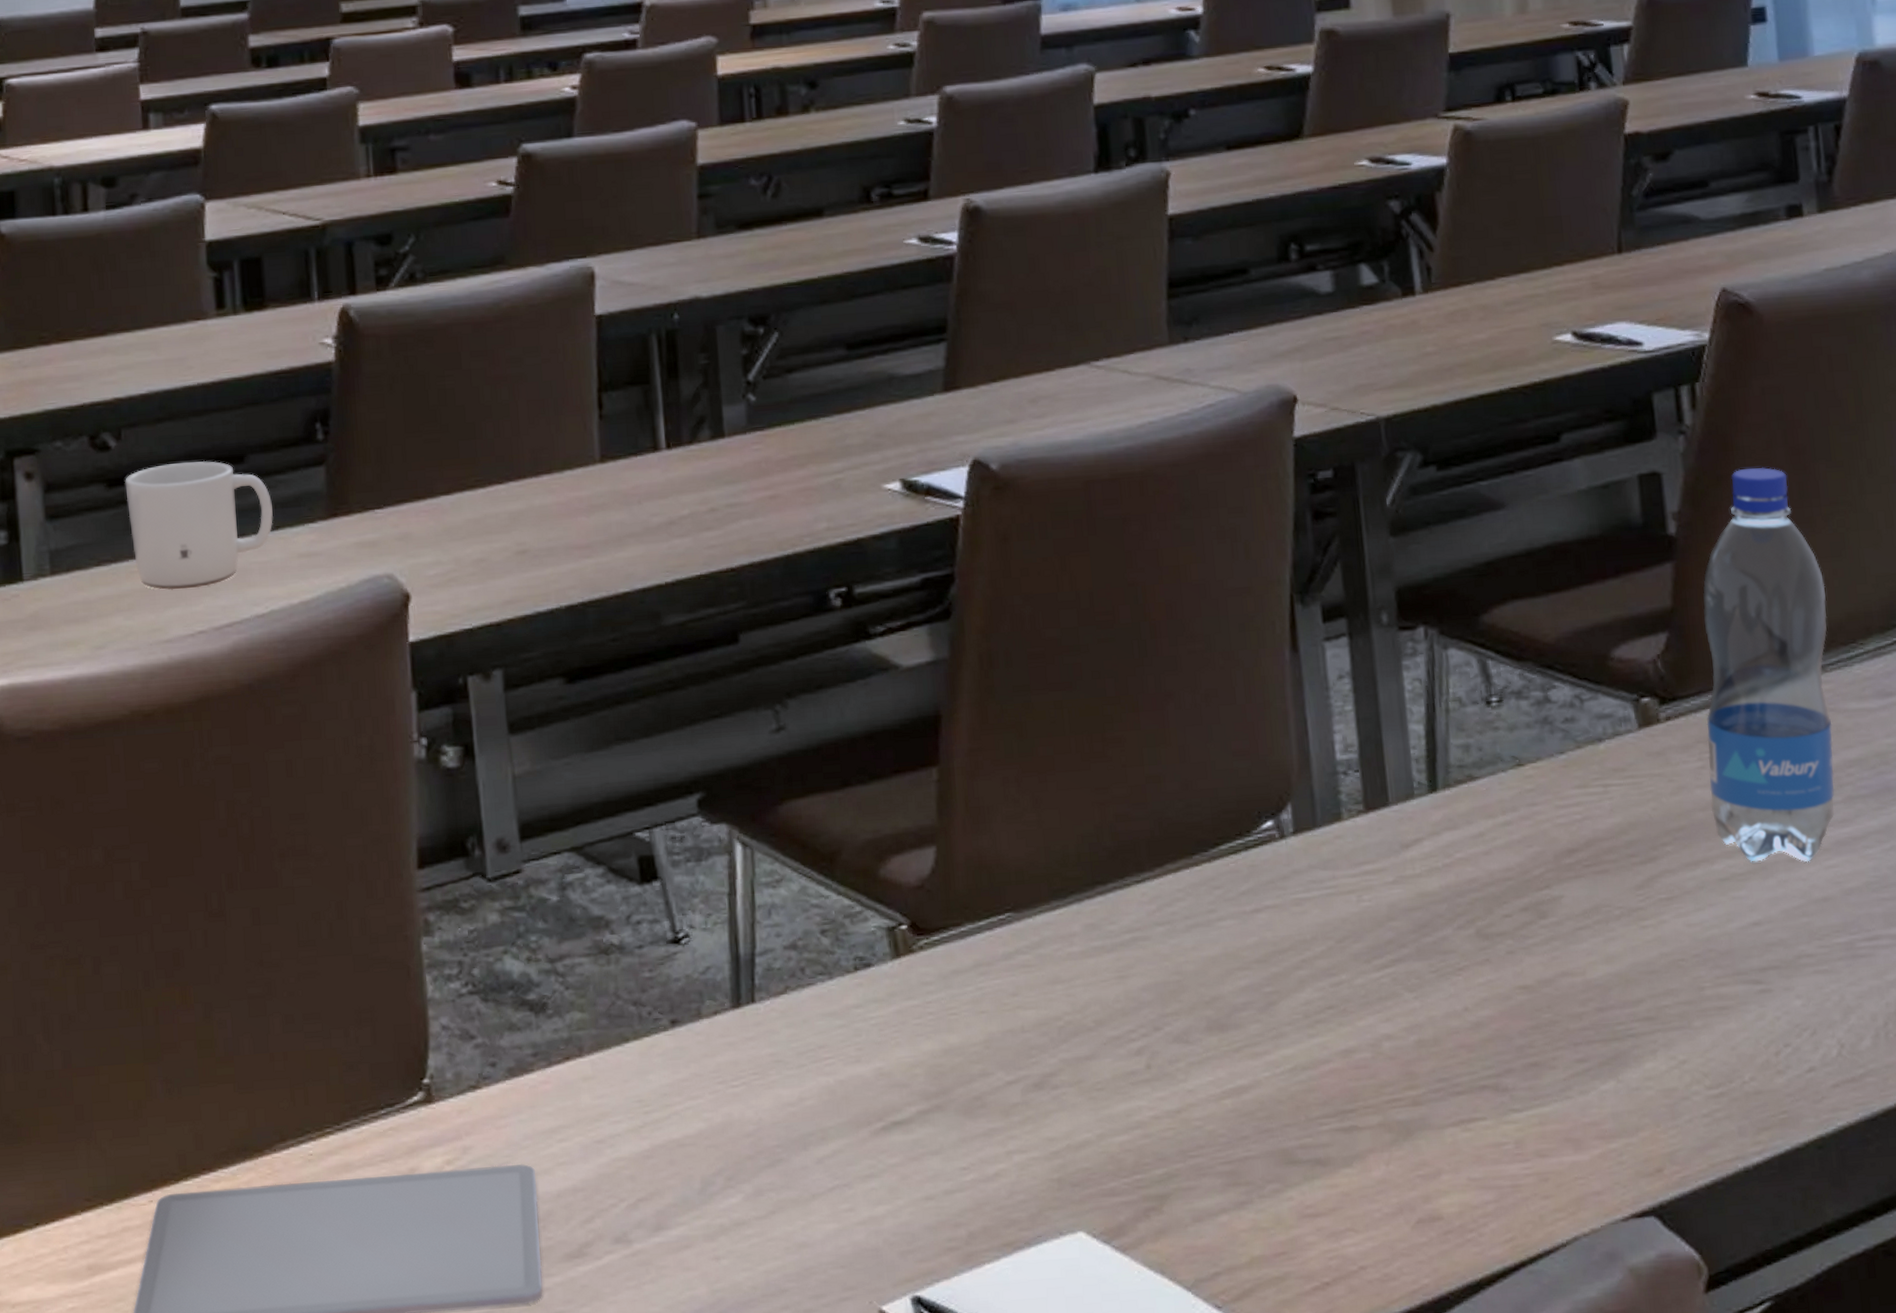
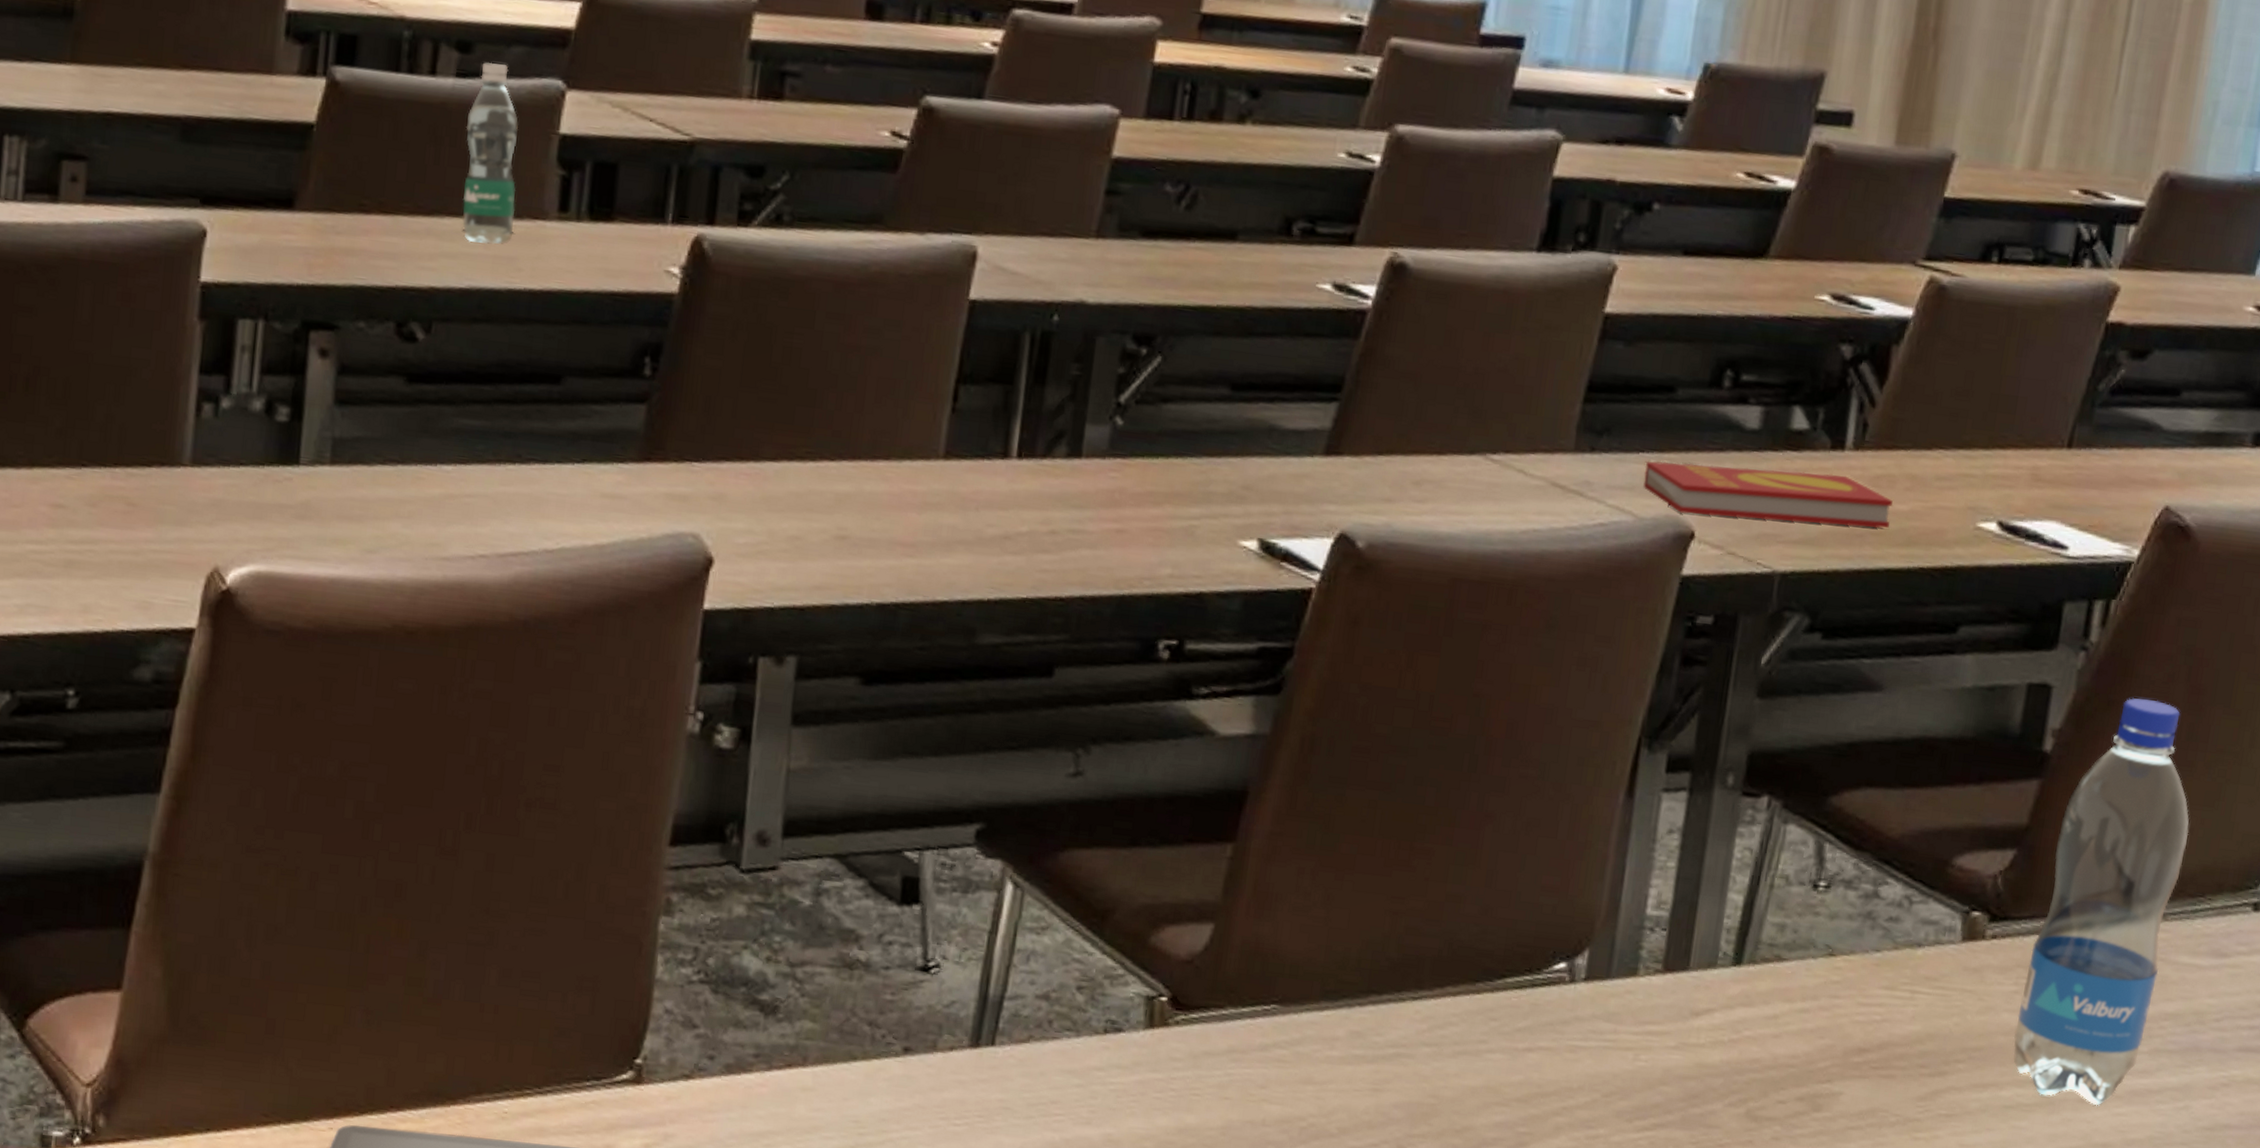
bottle: none [121,190,179,352] -> present [462,62,519,245]
mug: present [125,460,273,590] -> none [423,369,583,509]
book: none [1236,318,1473,381] -> present [1643,461,1893,529]

